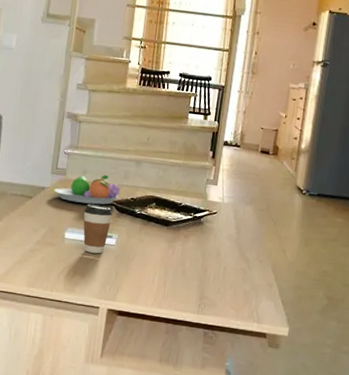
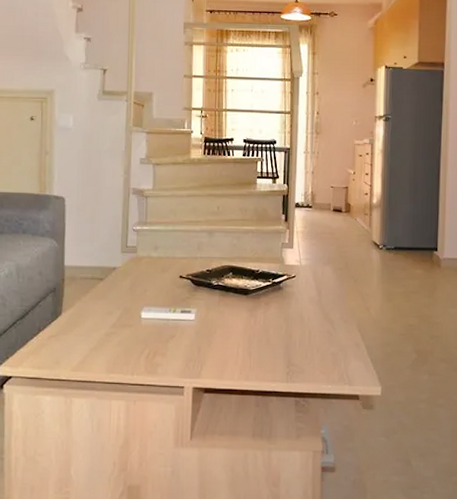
fruit bowl: present [54,174,121,205] -> none [125,248,195,280]
coffee cup: present [83,204,112,254] -> none [158,280,189,331]

